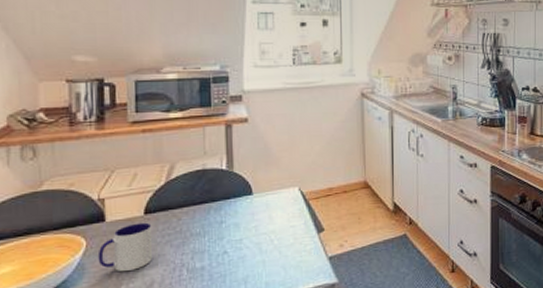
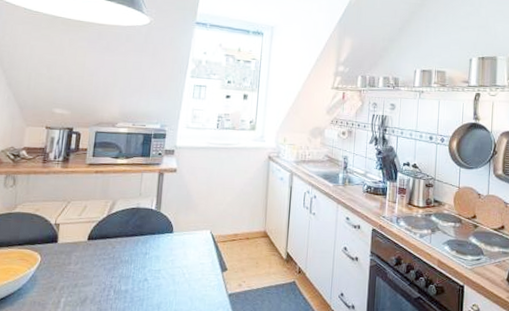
mug: present [97,222,153,272] -> none [47,247,92,287]

